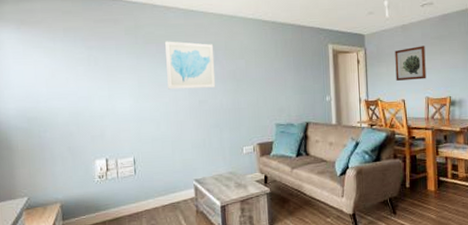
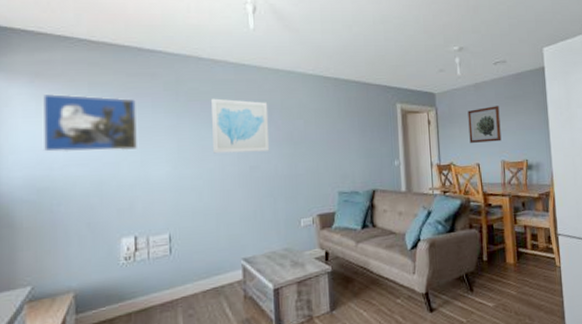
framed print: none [28,38,105,88] -> present [43,93,137,153]

